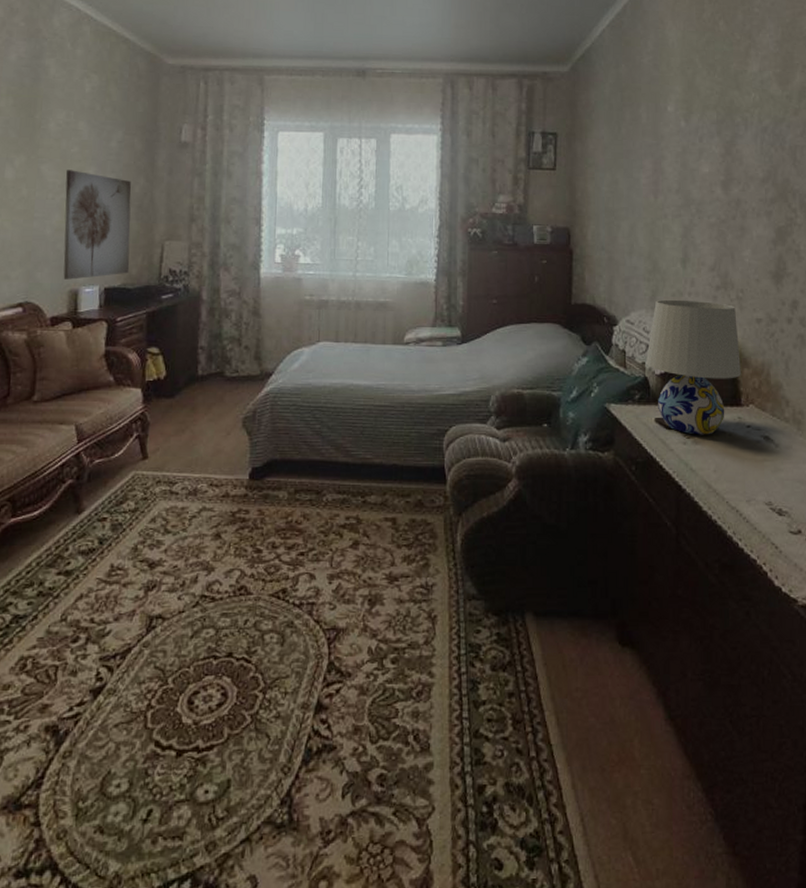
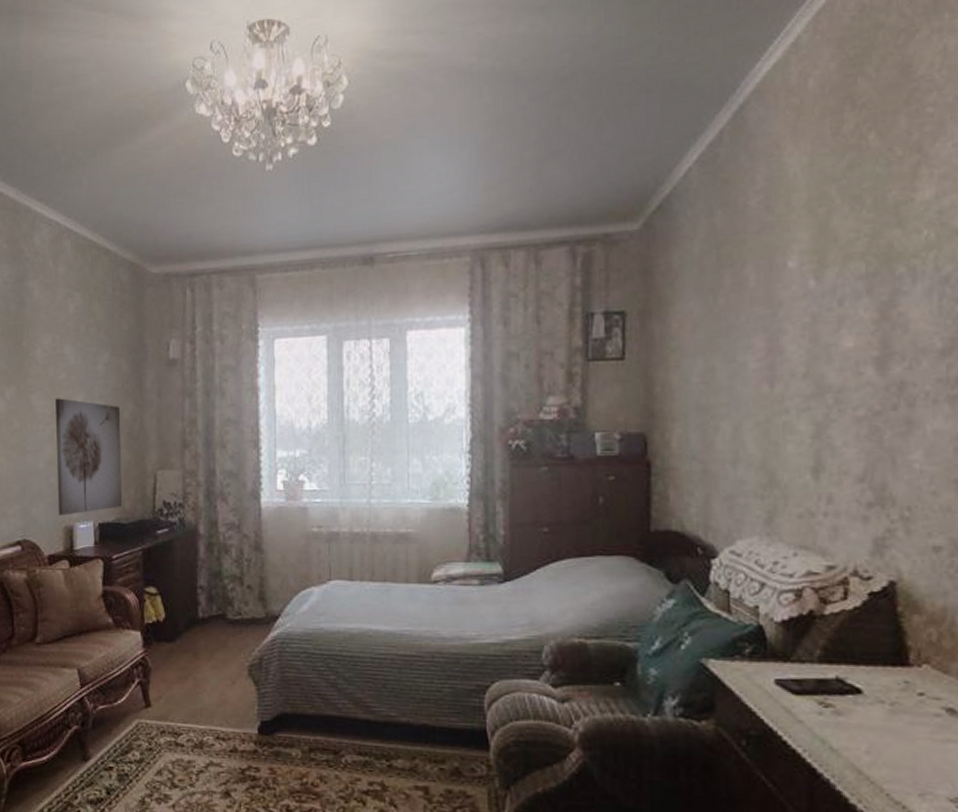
table lamp: present [645,299,741,435] -> none [759,522,908,704]

